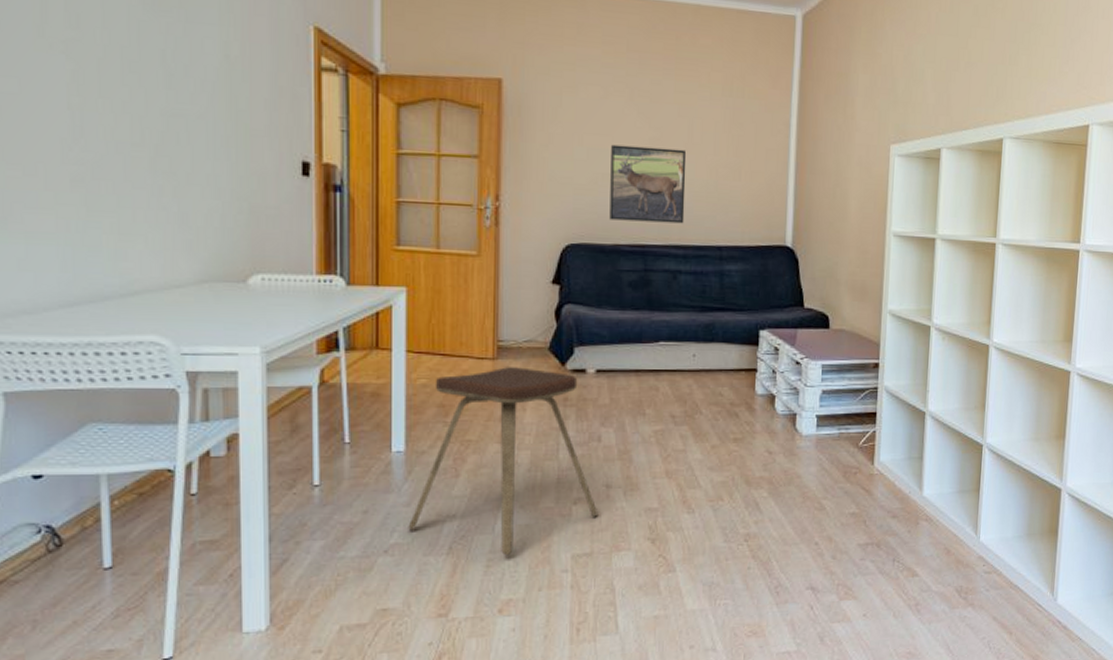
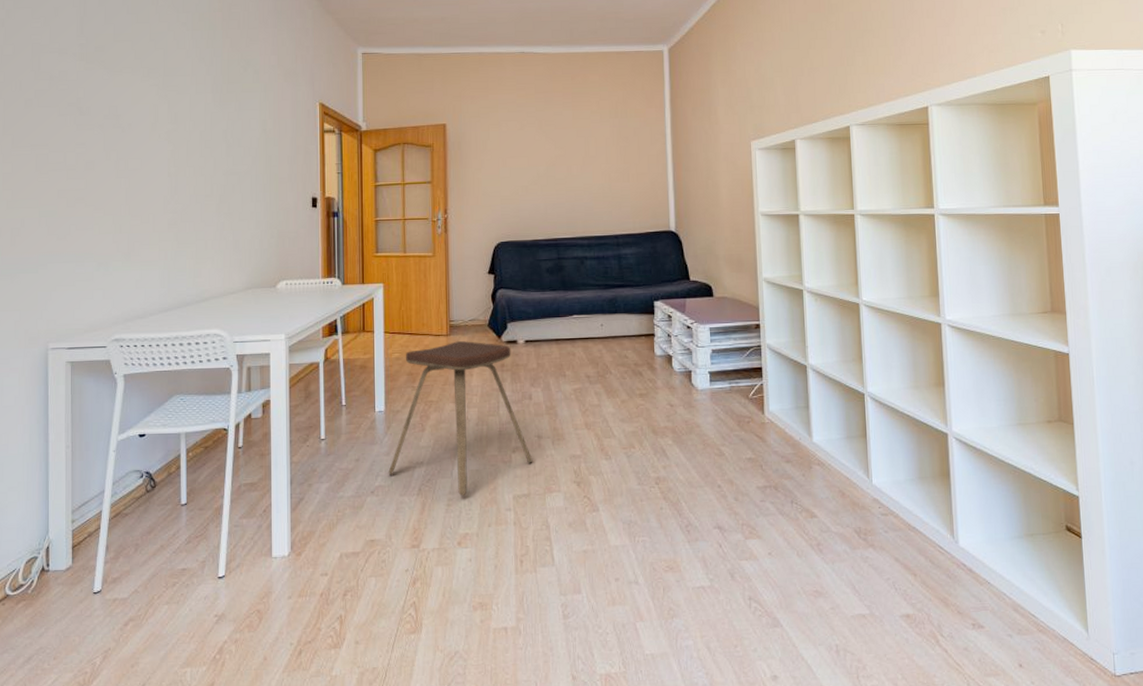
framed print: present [609,144,687,224] -> none [527,162,587,221]

